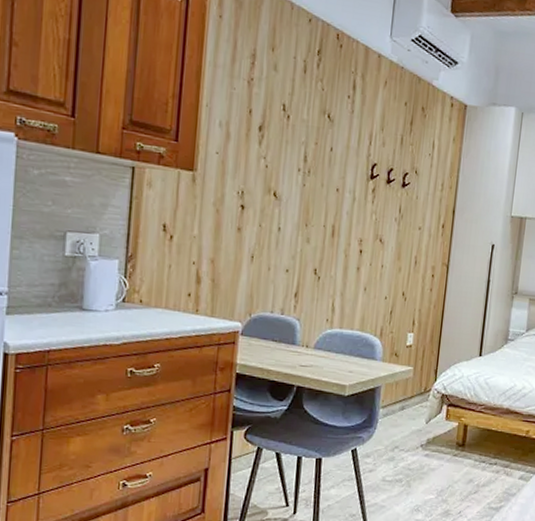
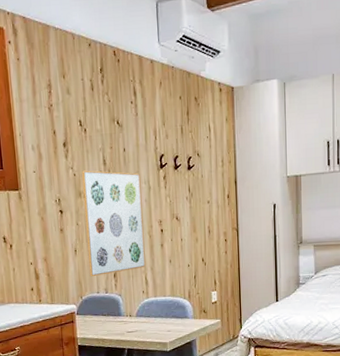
wall art: none [265,163,346,293] -> present [82,170,146,277]

